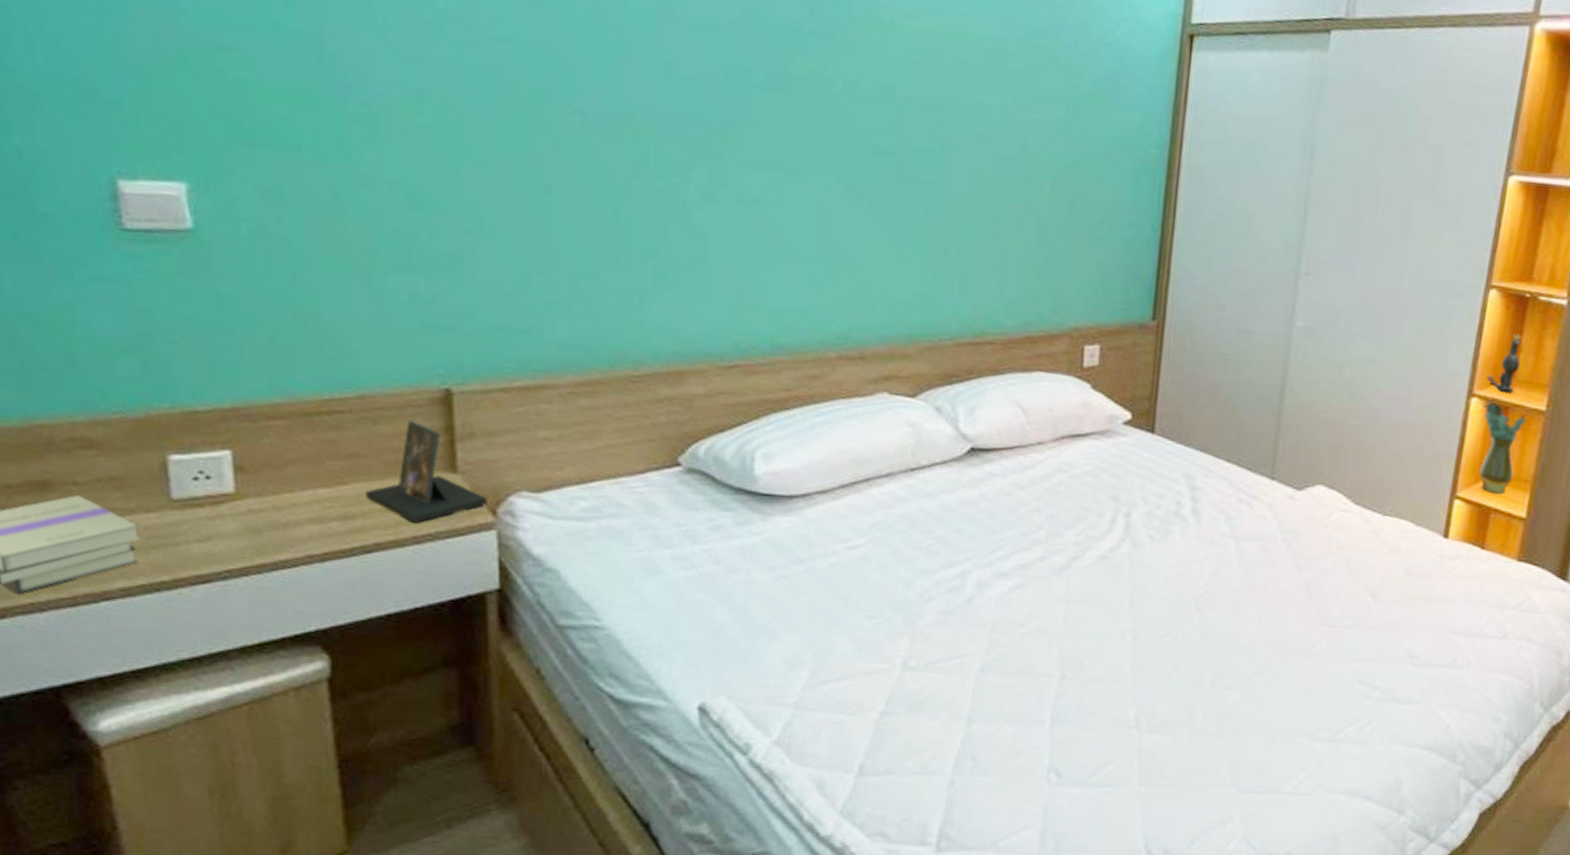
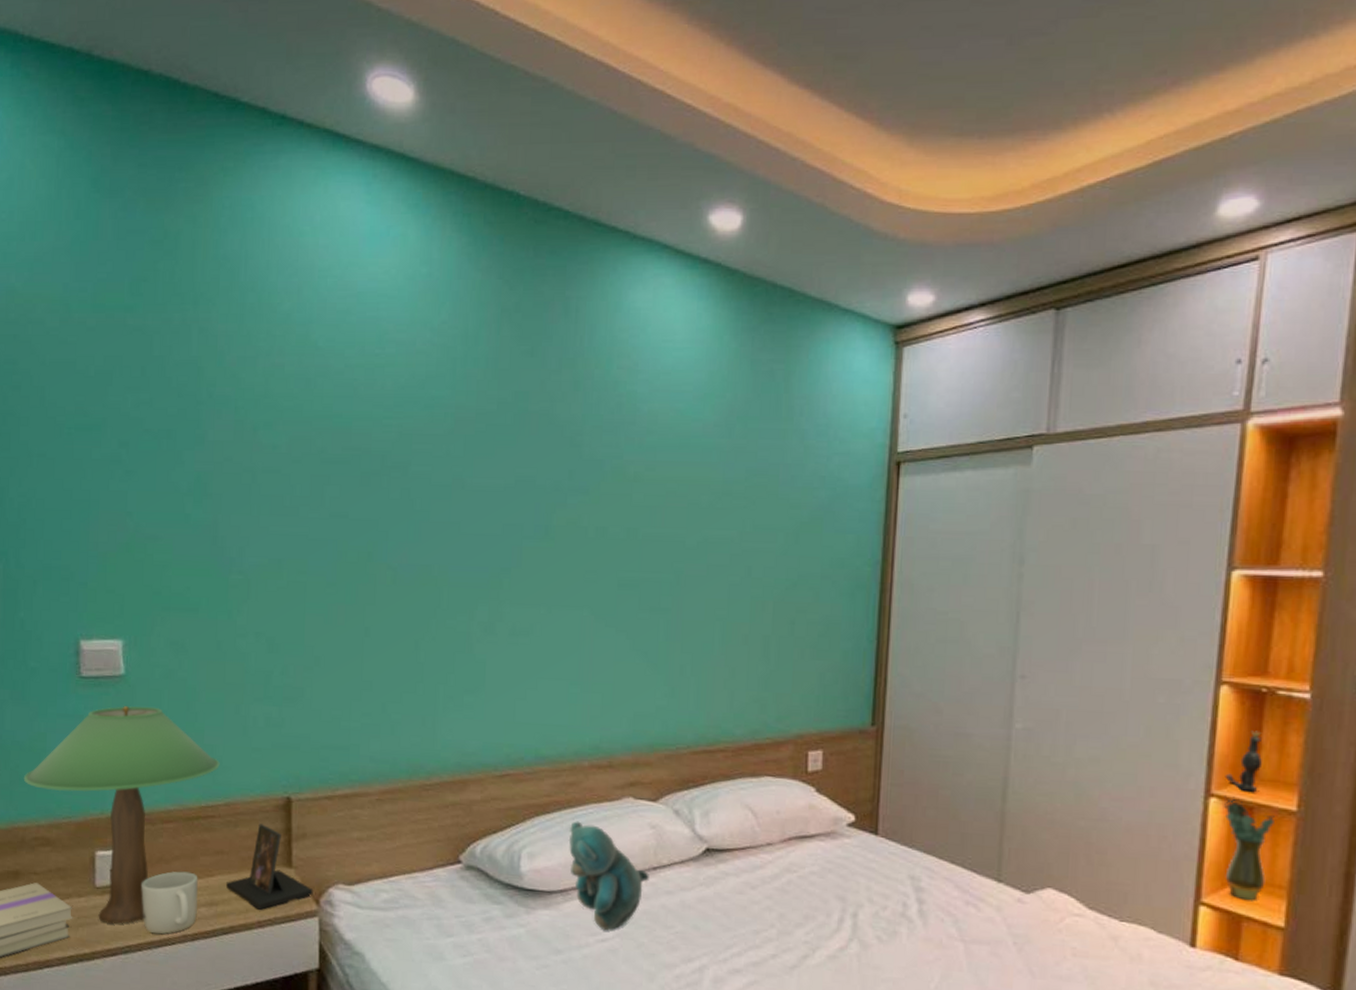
table lamp: none [42,270,347,545] -> present [23,706,220,924]
mug: none [242,478,326,556] -> present [141,871,198,935]
teddy bear: none [812,418,906,536] -> present [568,821,649,930]

